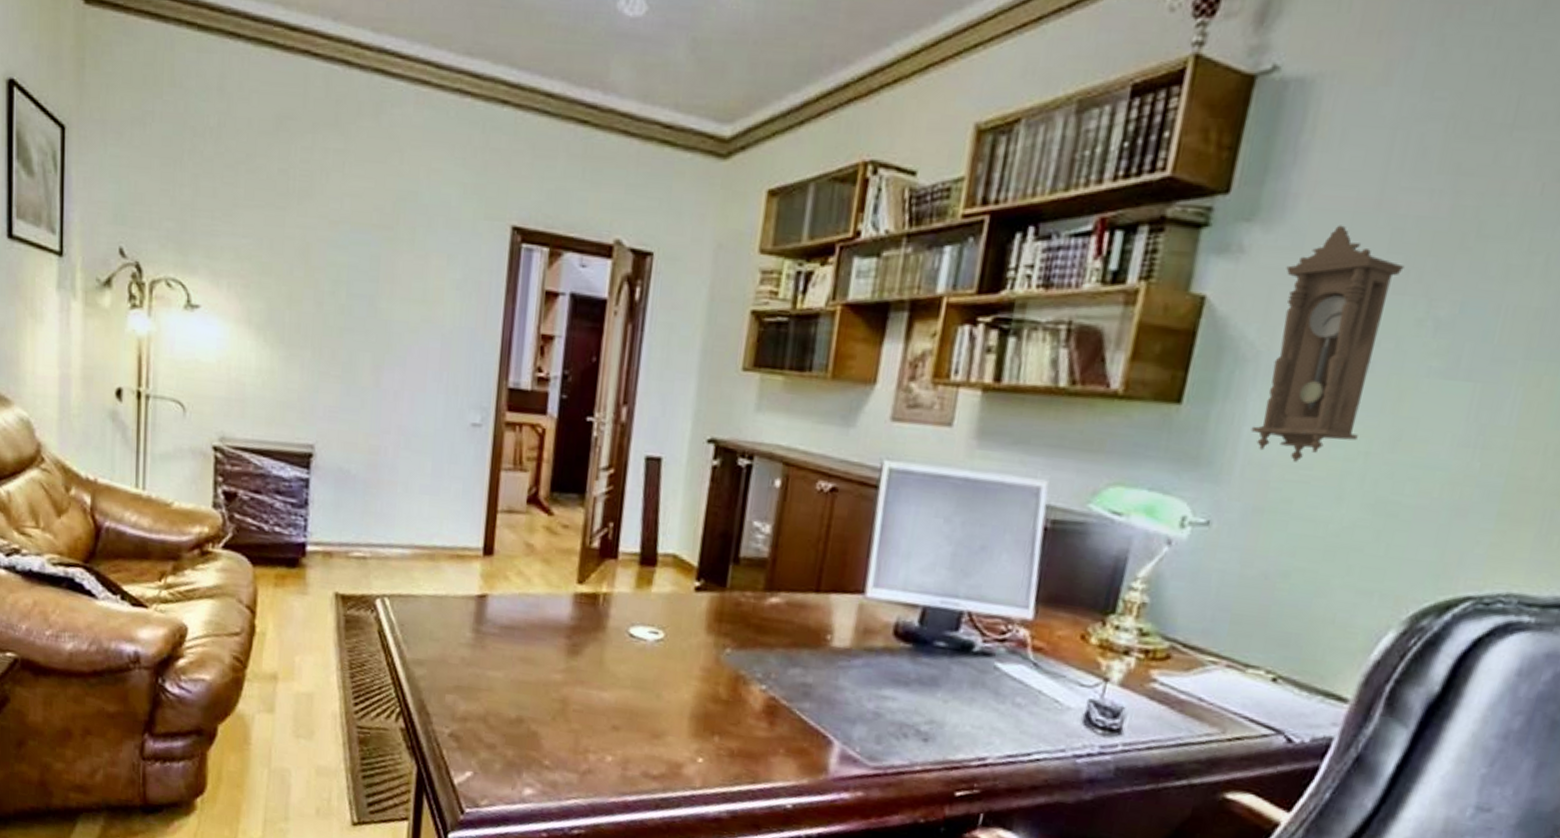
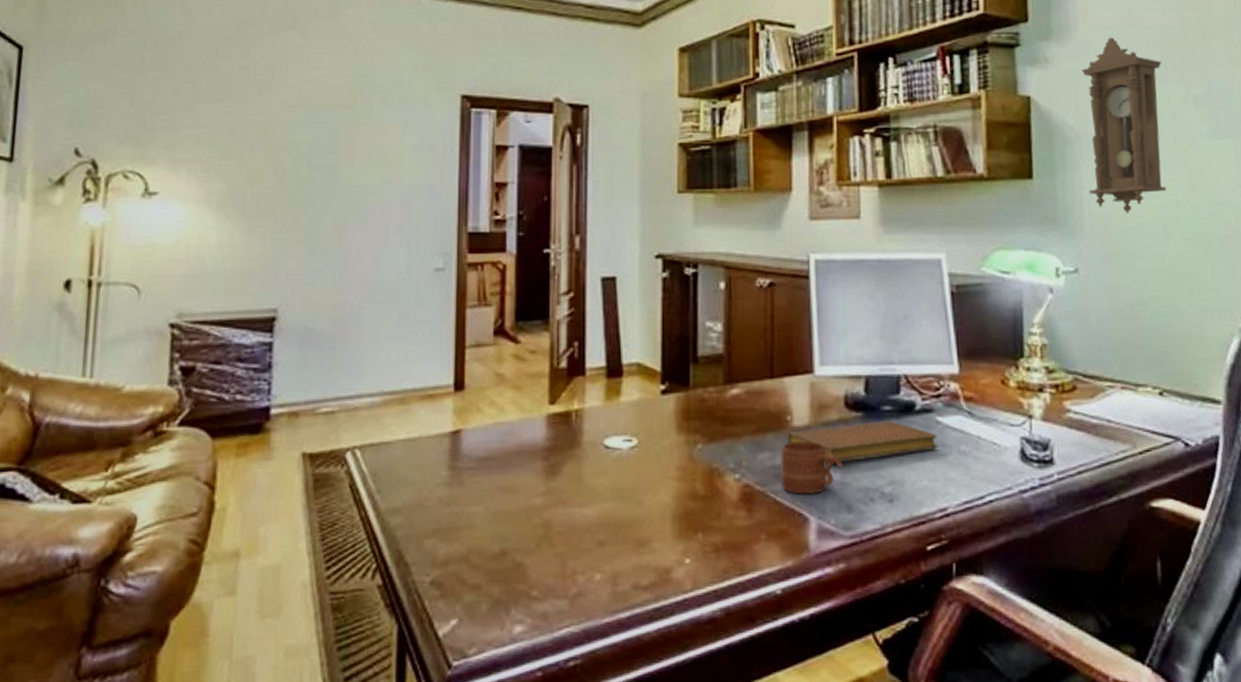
mug: none [809,662,880,719] -> present [781,441,843,495]
notebook: none [824,651,993,696] -> present [788,420,938,461]

